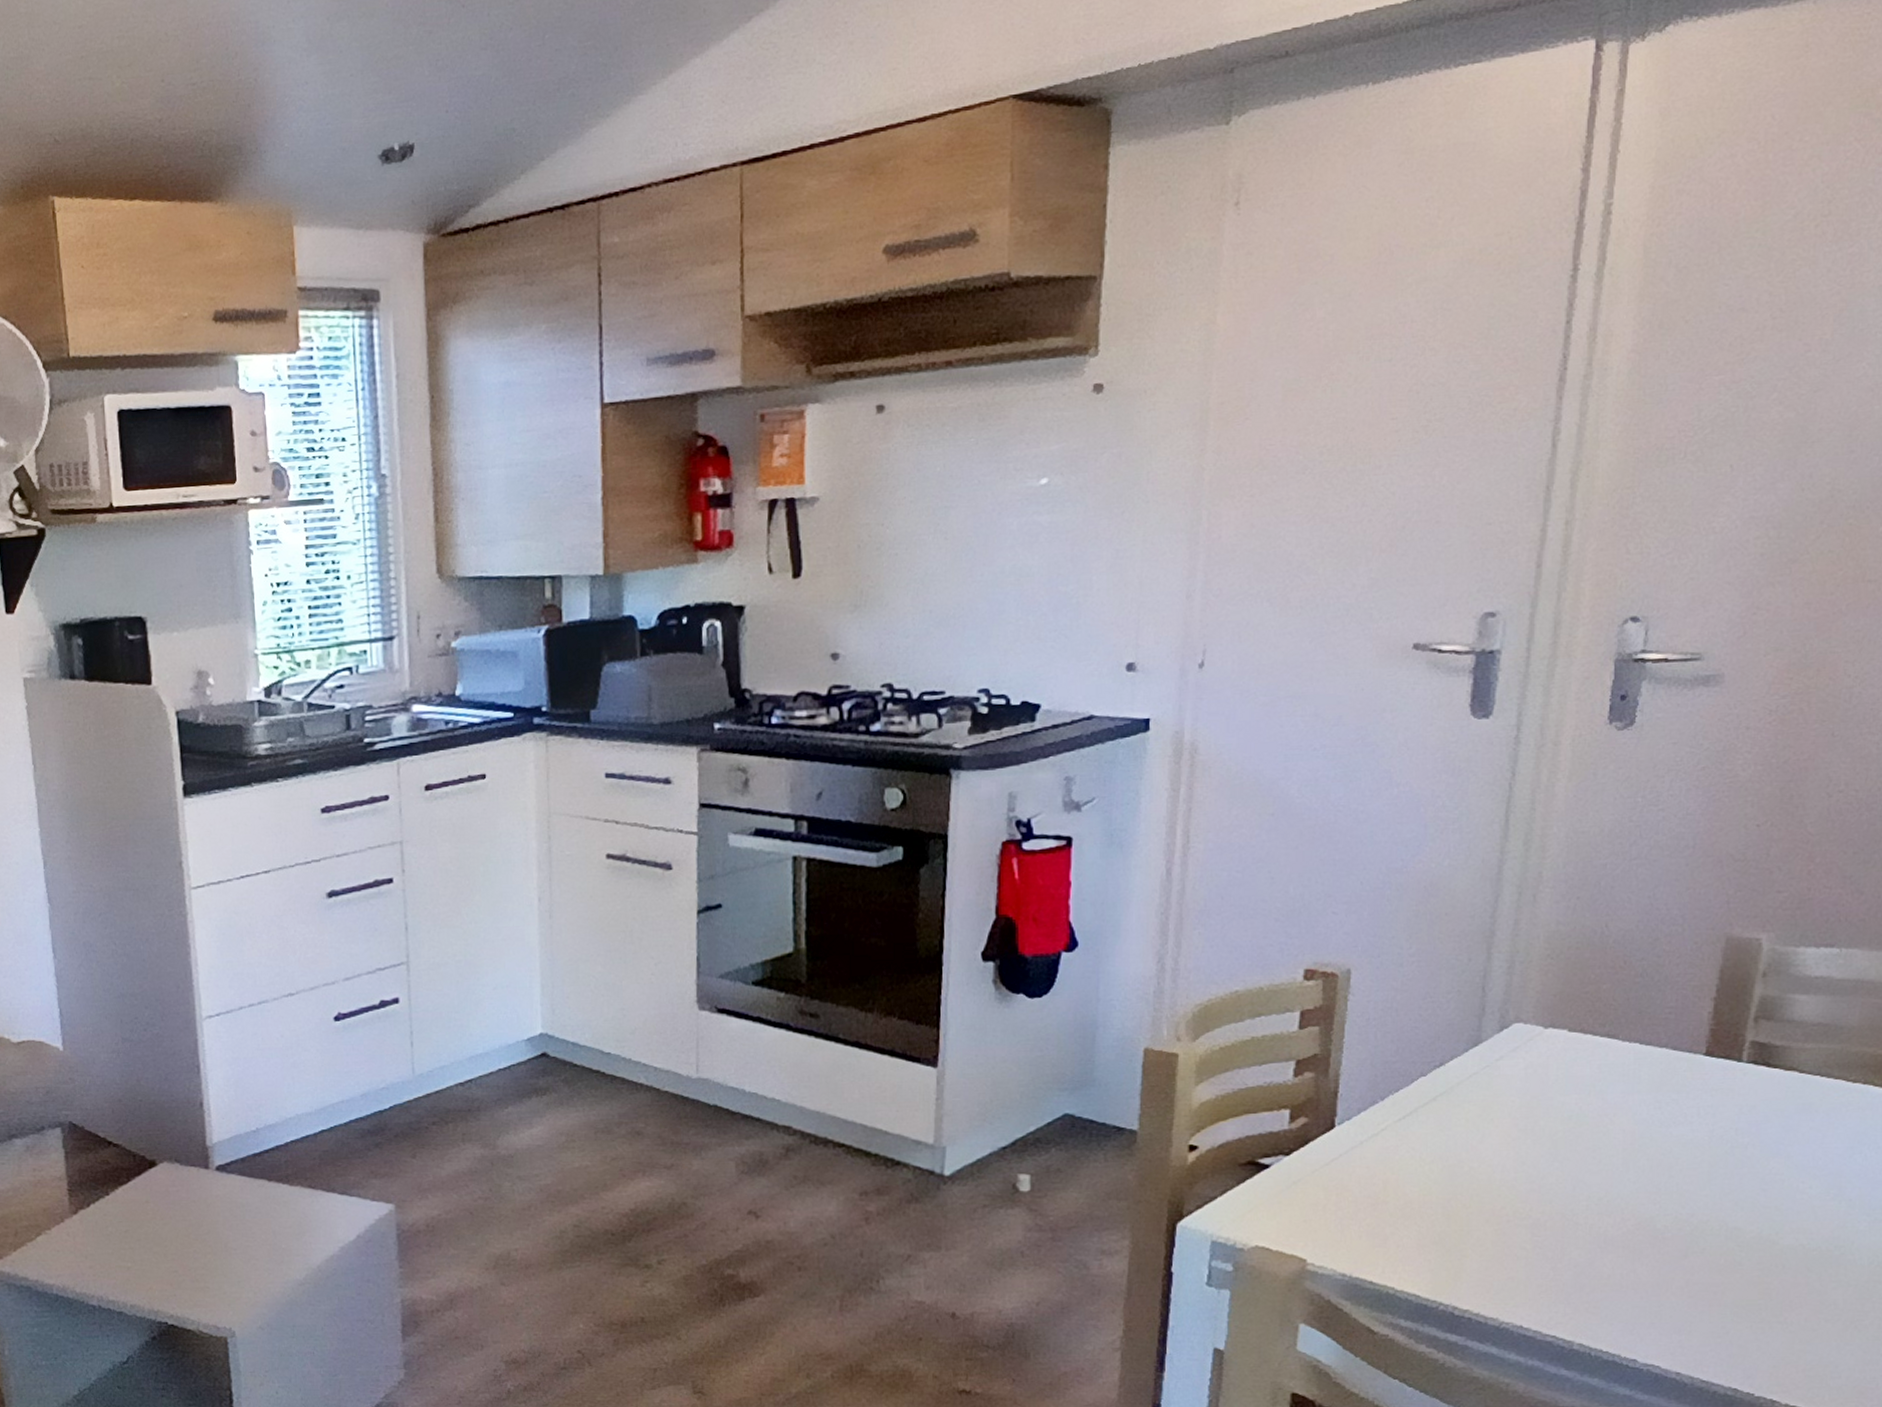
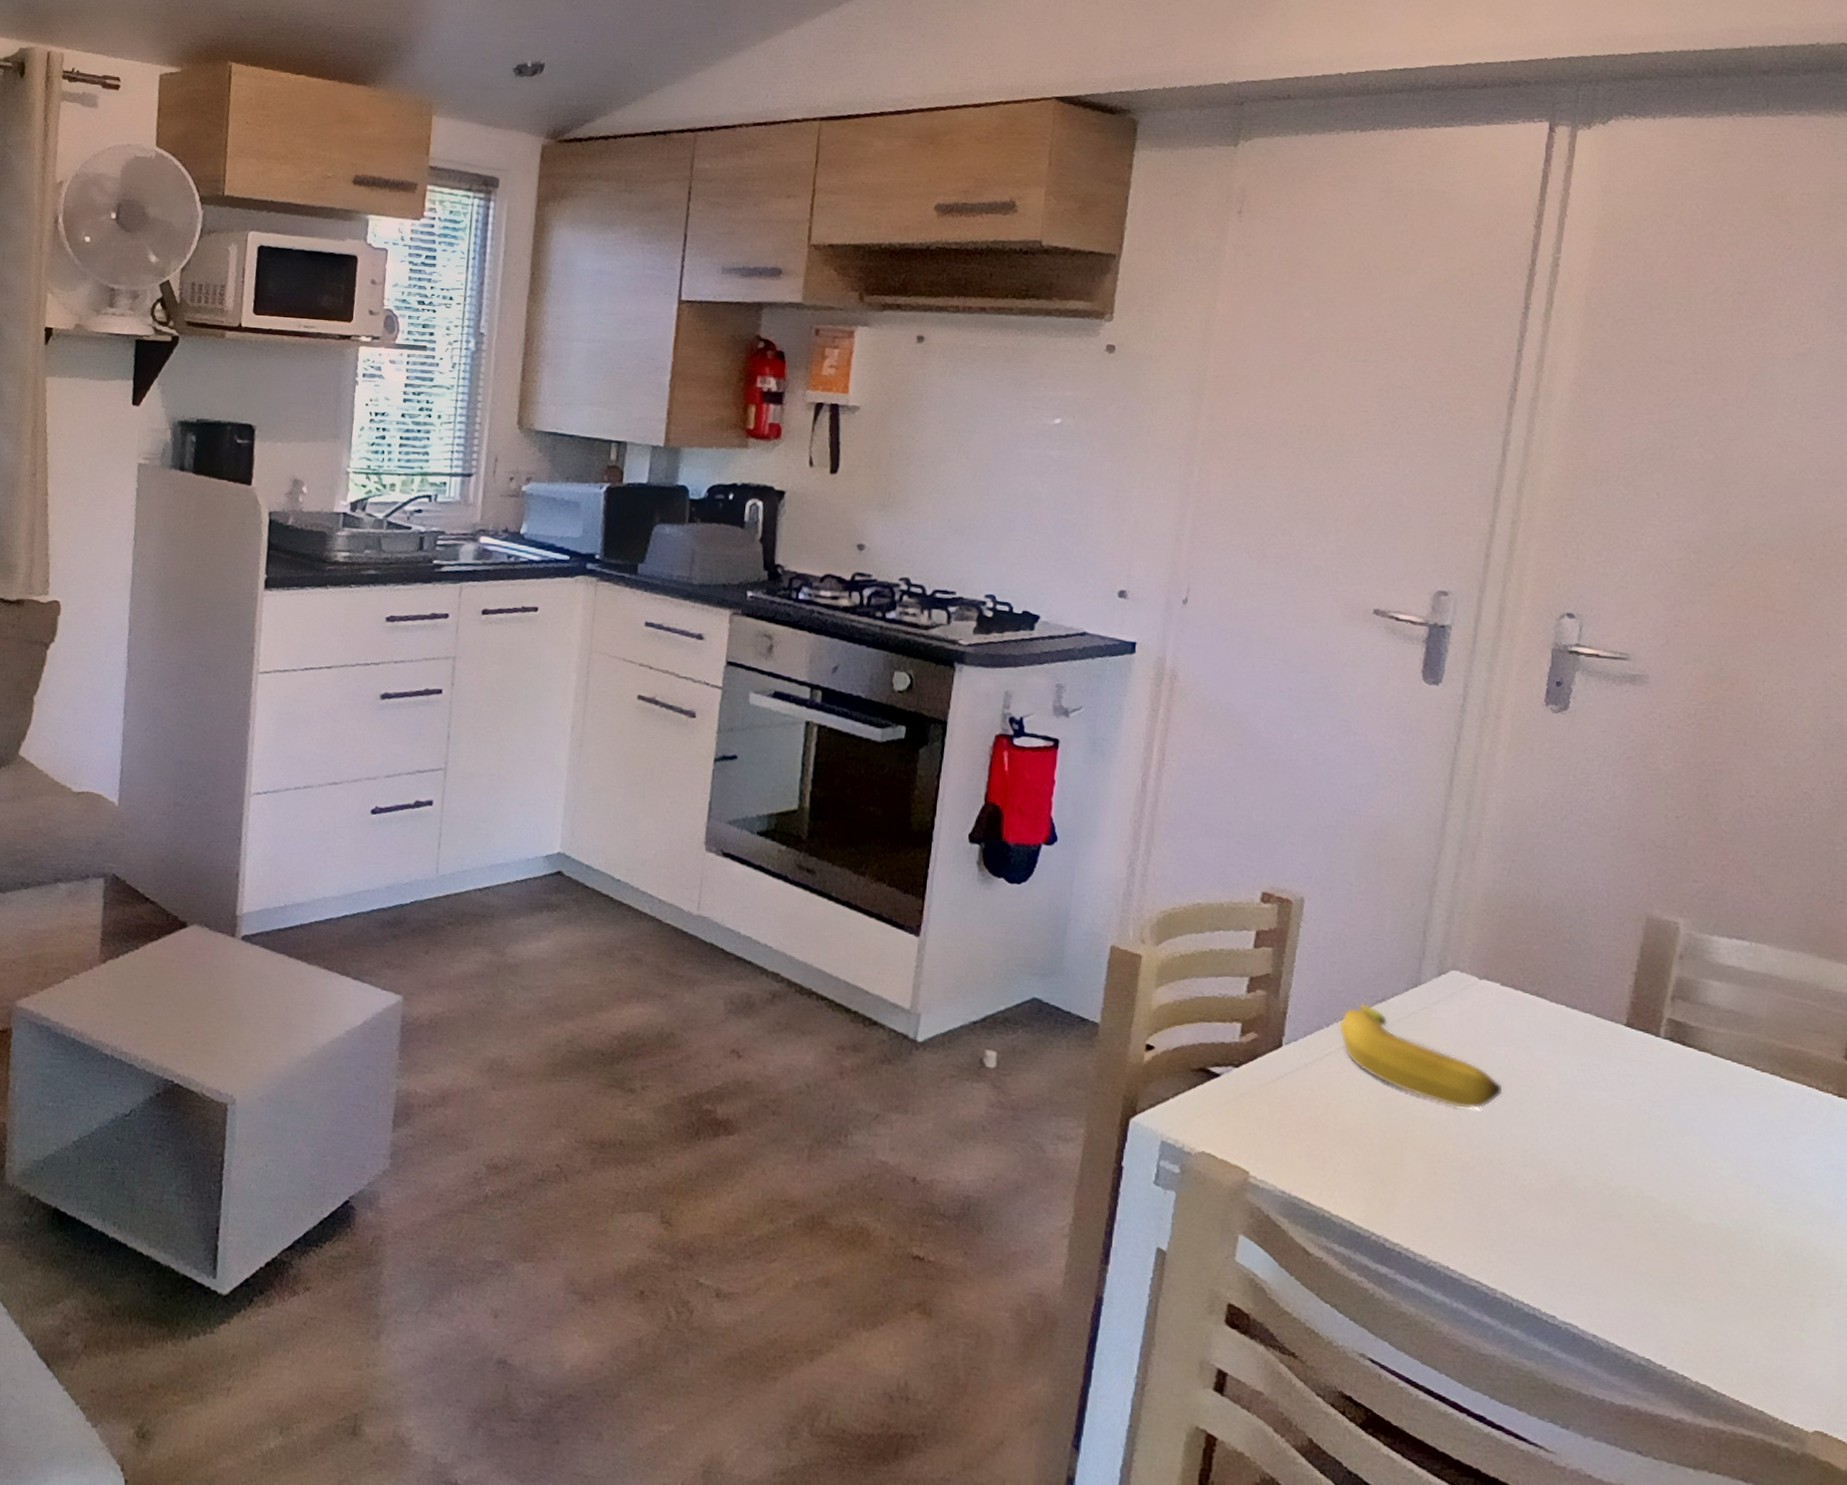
banana: none [1395,1071,1574,1164] -> present [1339,1004,1503,1109]

